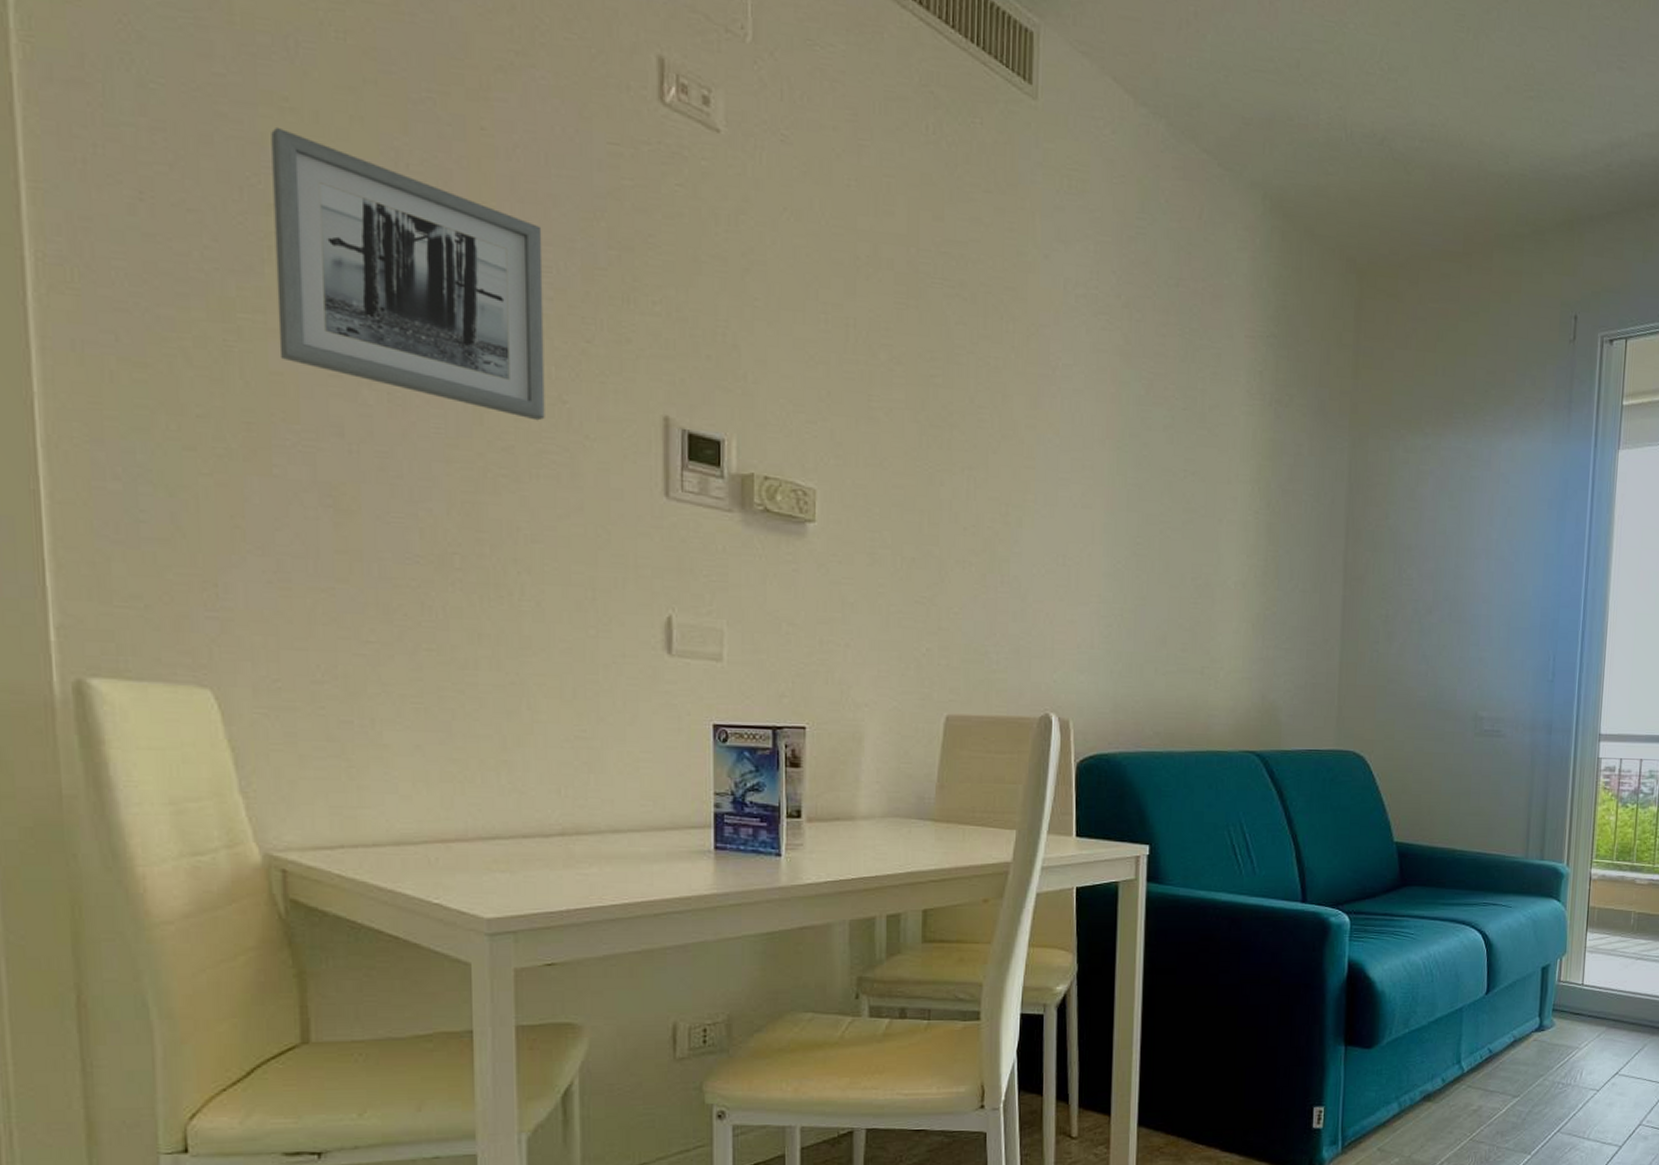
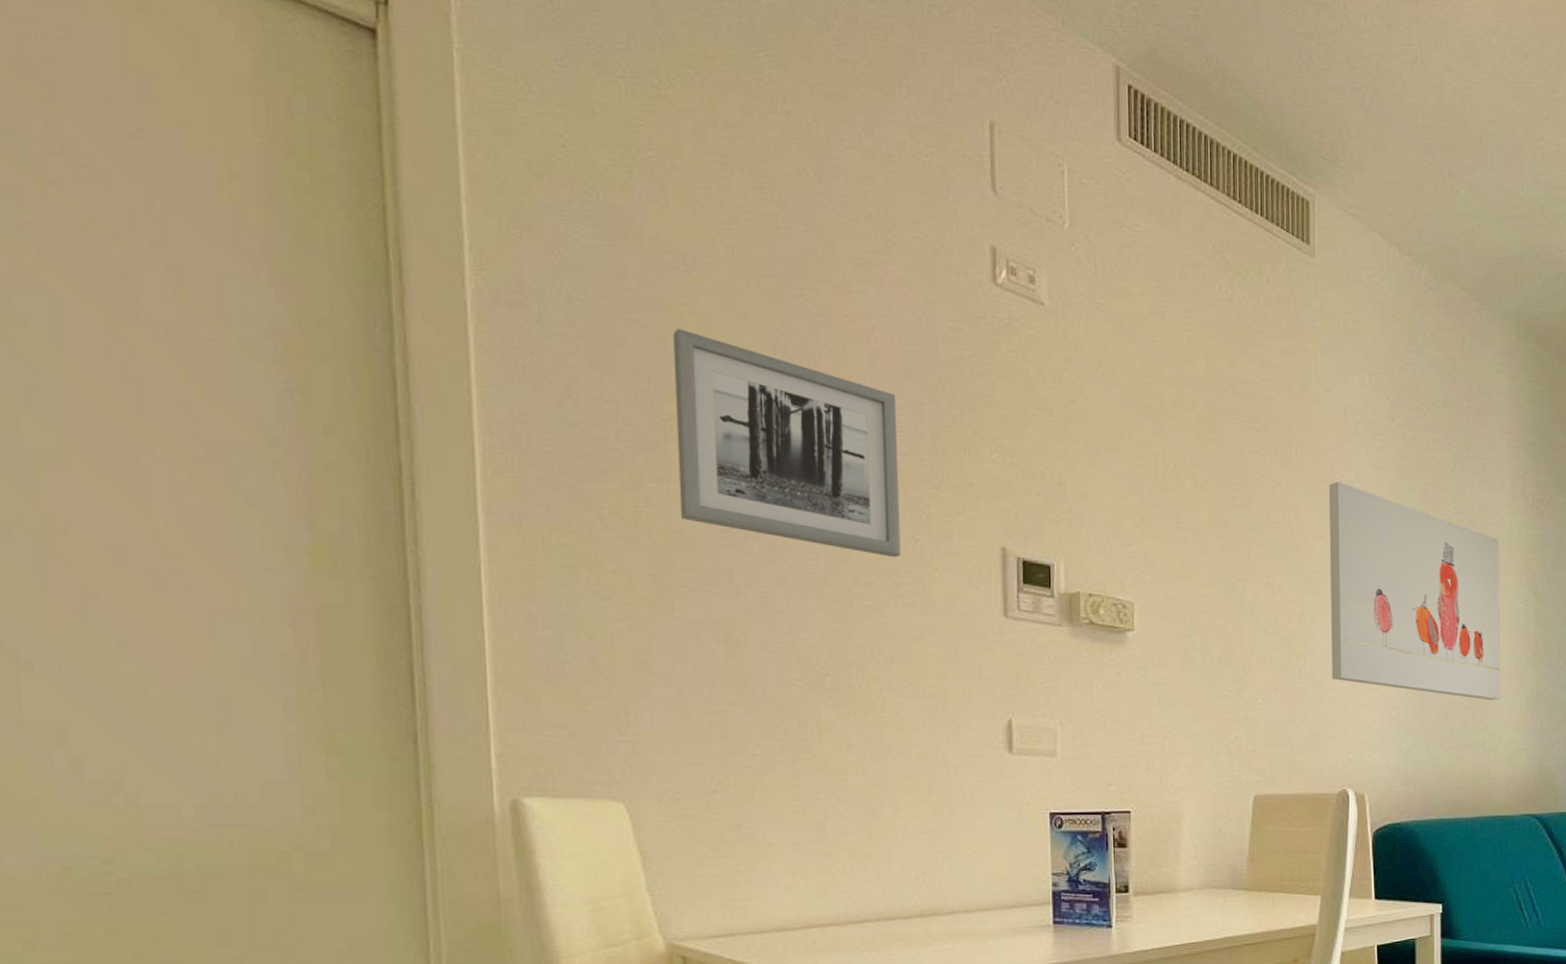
wall art: none [1037,364,1230,623] -> present [1328,481,1500,700]

